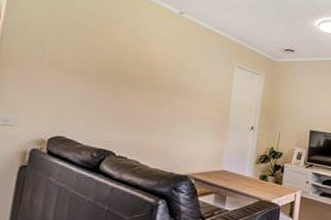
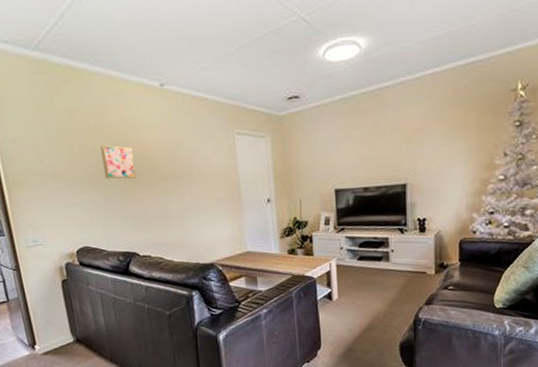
wall art: none [103,47,139,83] -> present [100,145,137,179]

